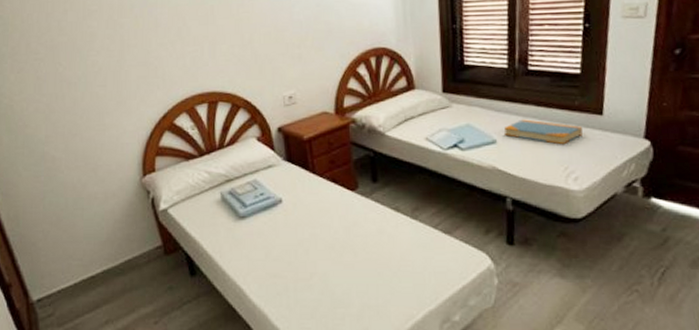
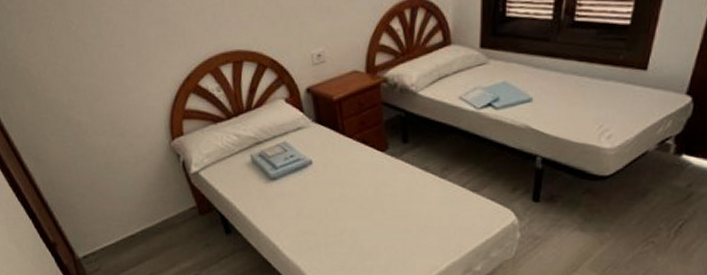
book: present [503,119,583,145] -> none [540,75,623,102]

